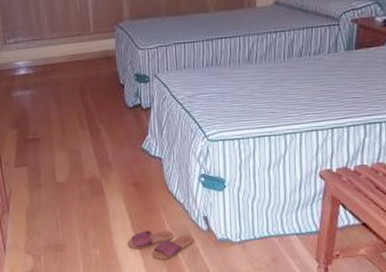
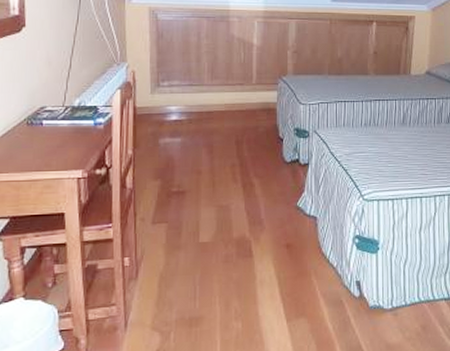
slippers: present [128,230,194,259] -> none [274,297,345,332]

